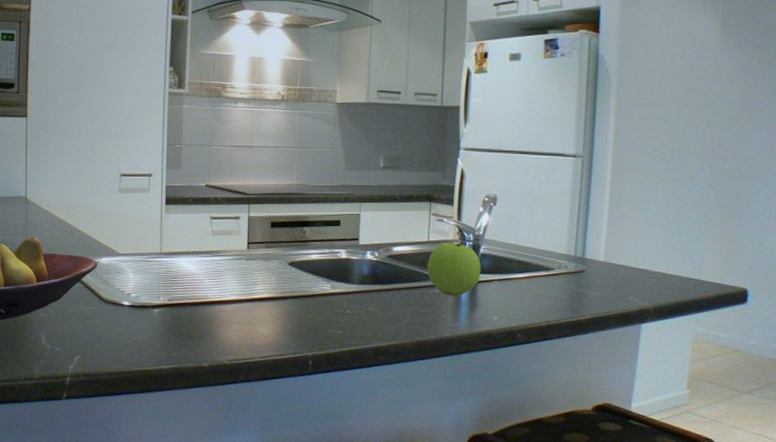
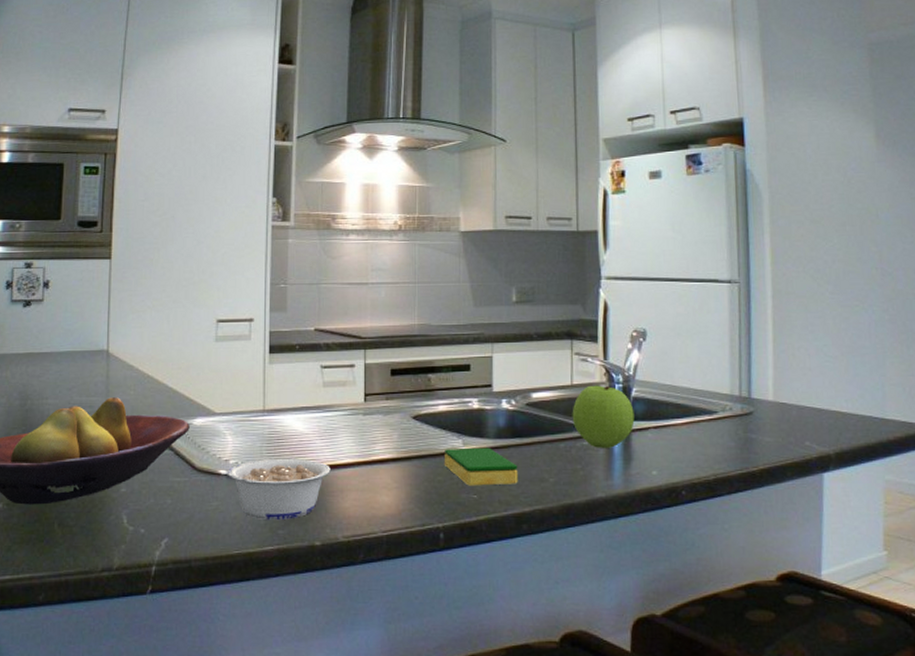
legume: none [128,293,217,344] -> present [225,458,330,519]
dish sponge: none [315,291,378,323] -> present [445,447,518,486]

